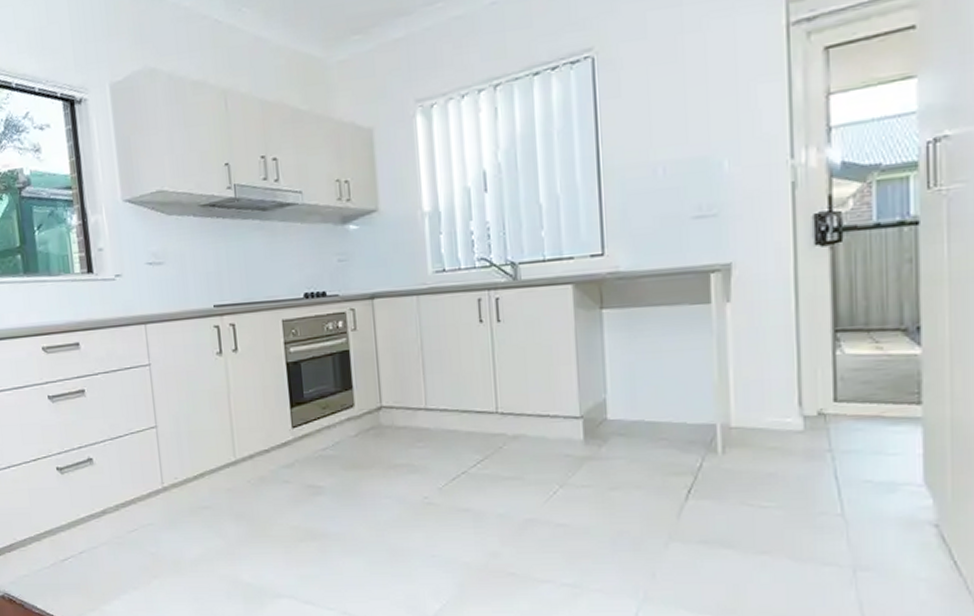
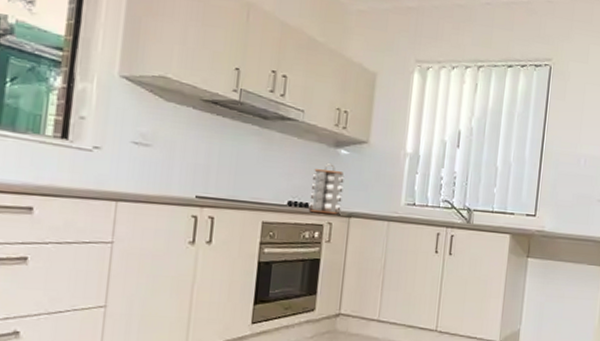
spice rack: none [324,243,362,301] -> present [309,163,344,215]

